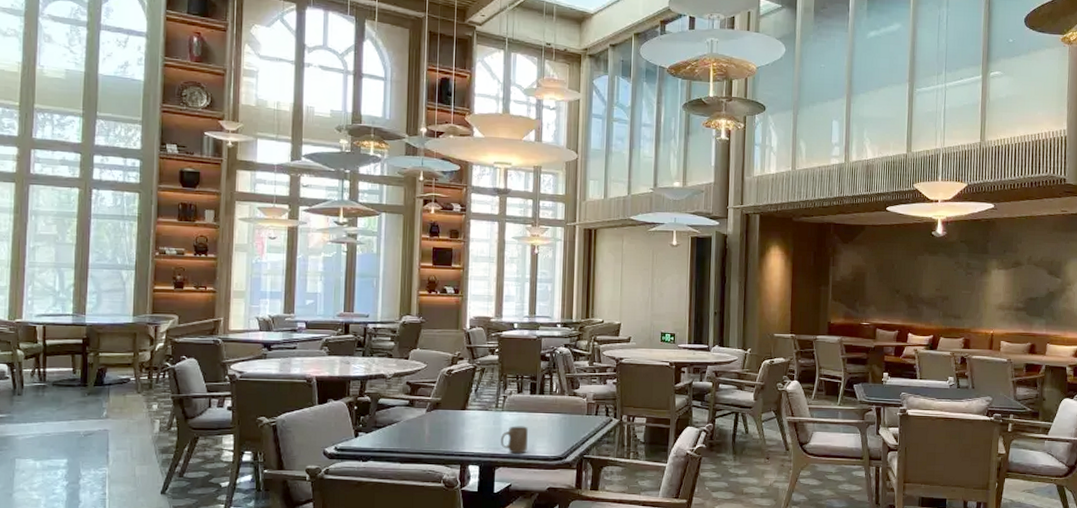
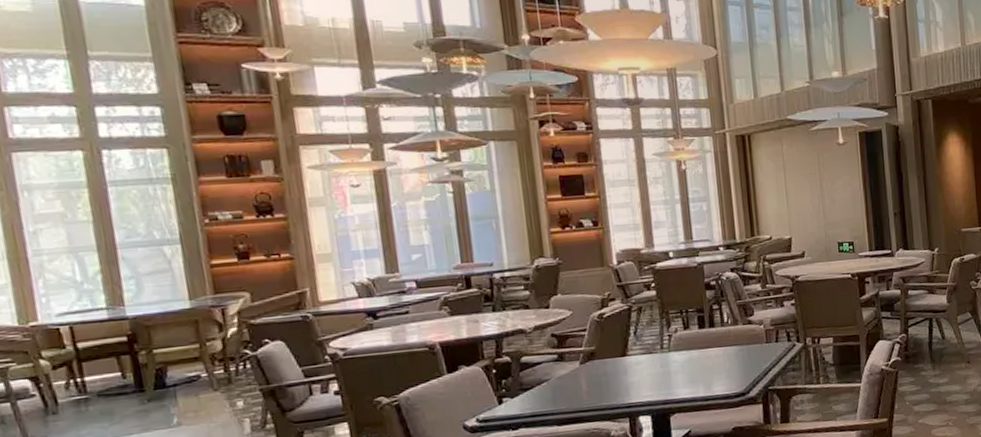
cup: present [500,426,529,453] -> none [671,364,705,396]

